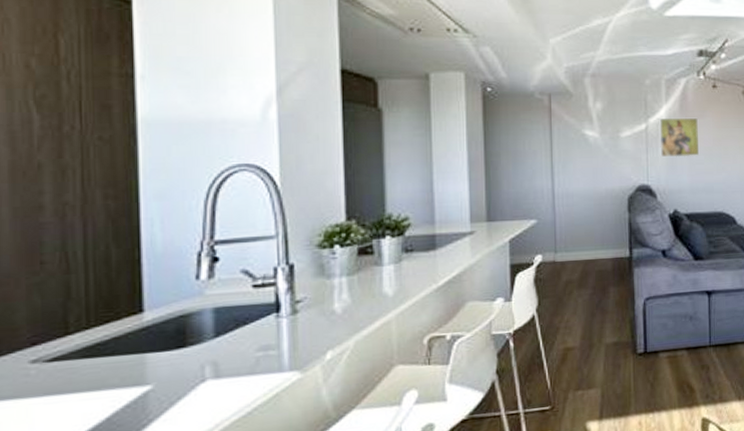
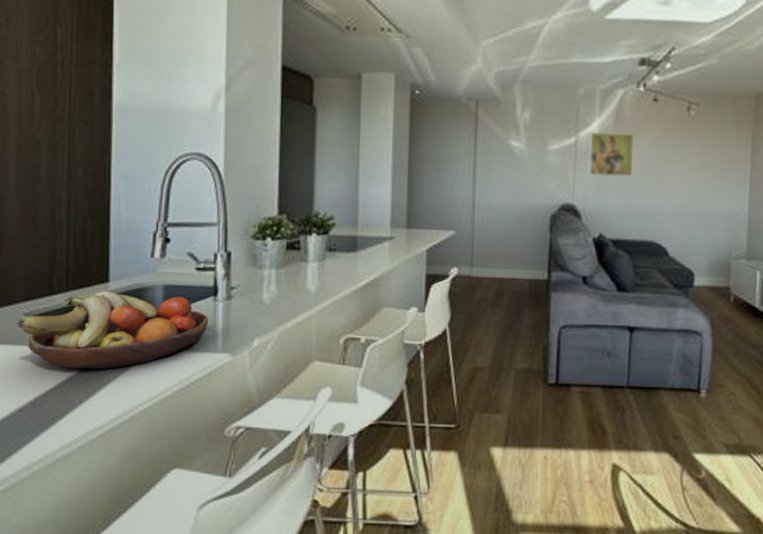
fruit bowl: none [20,318,272,416] -> present [17,290,209,369]

